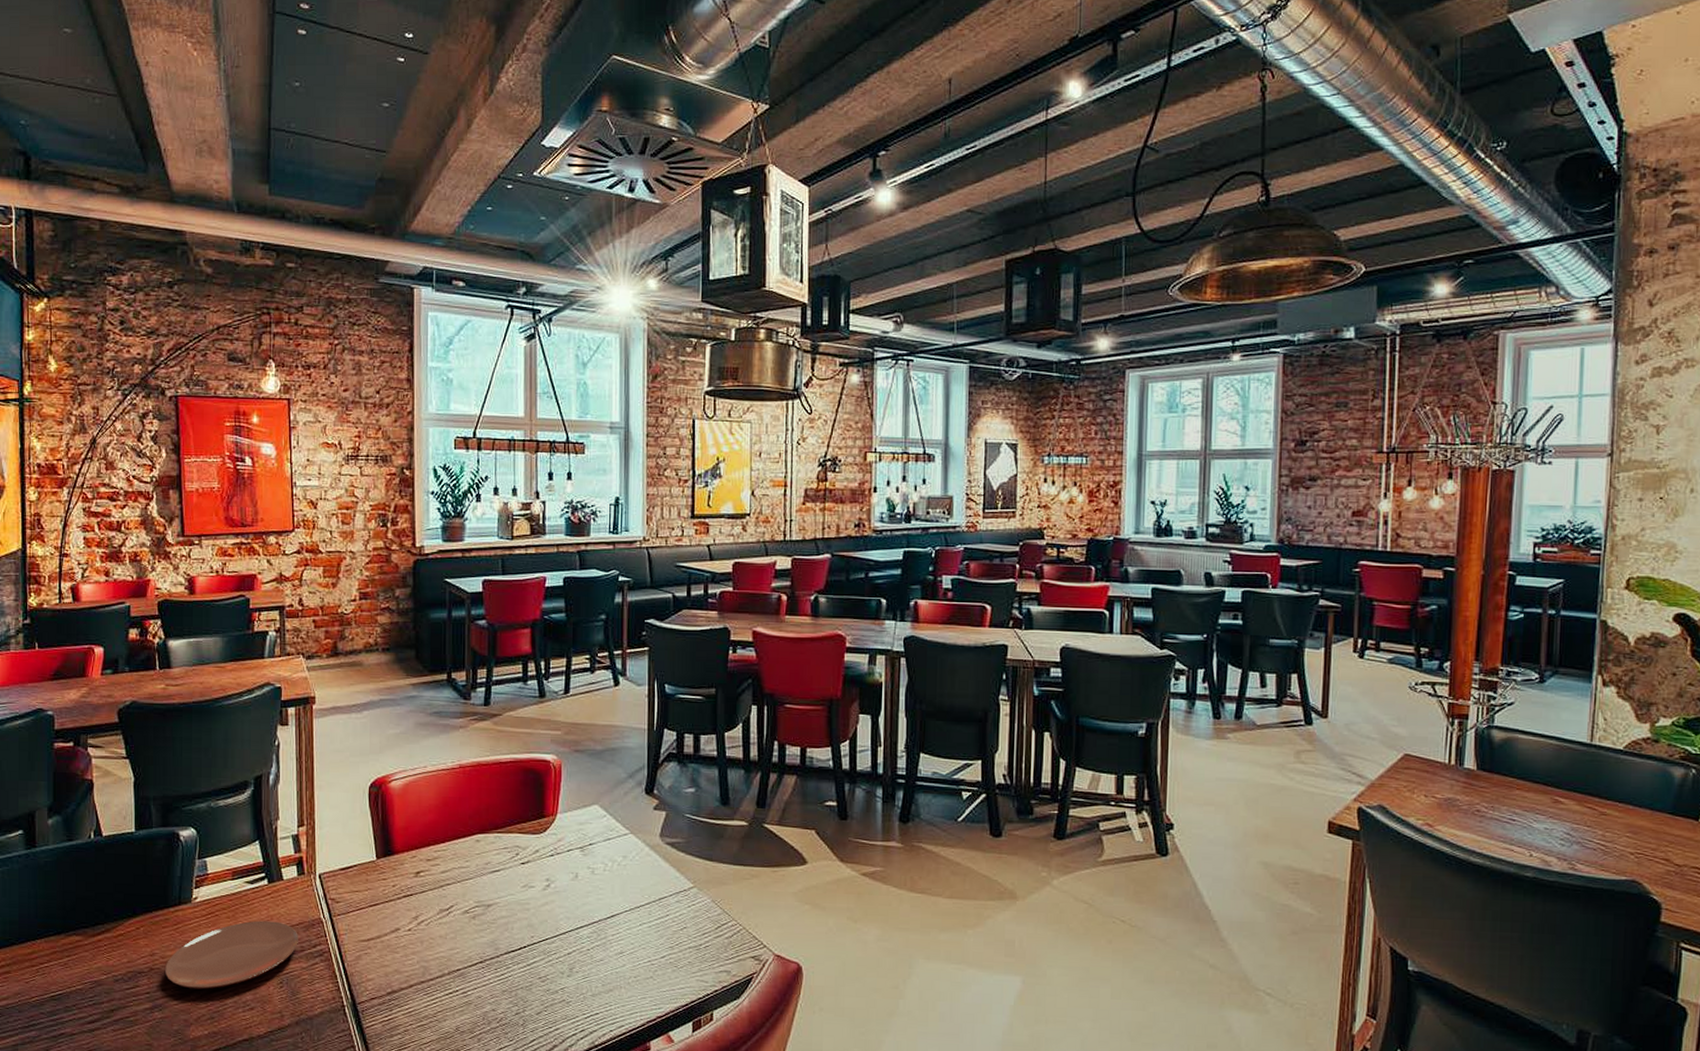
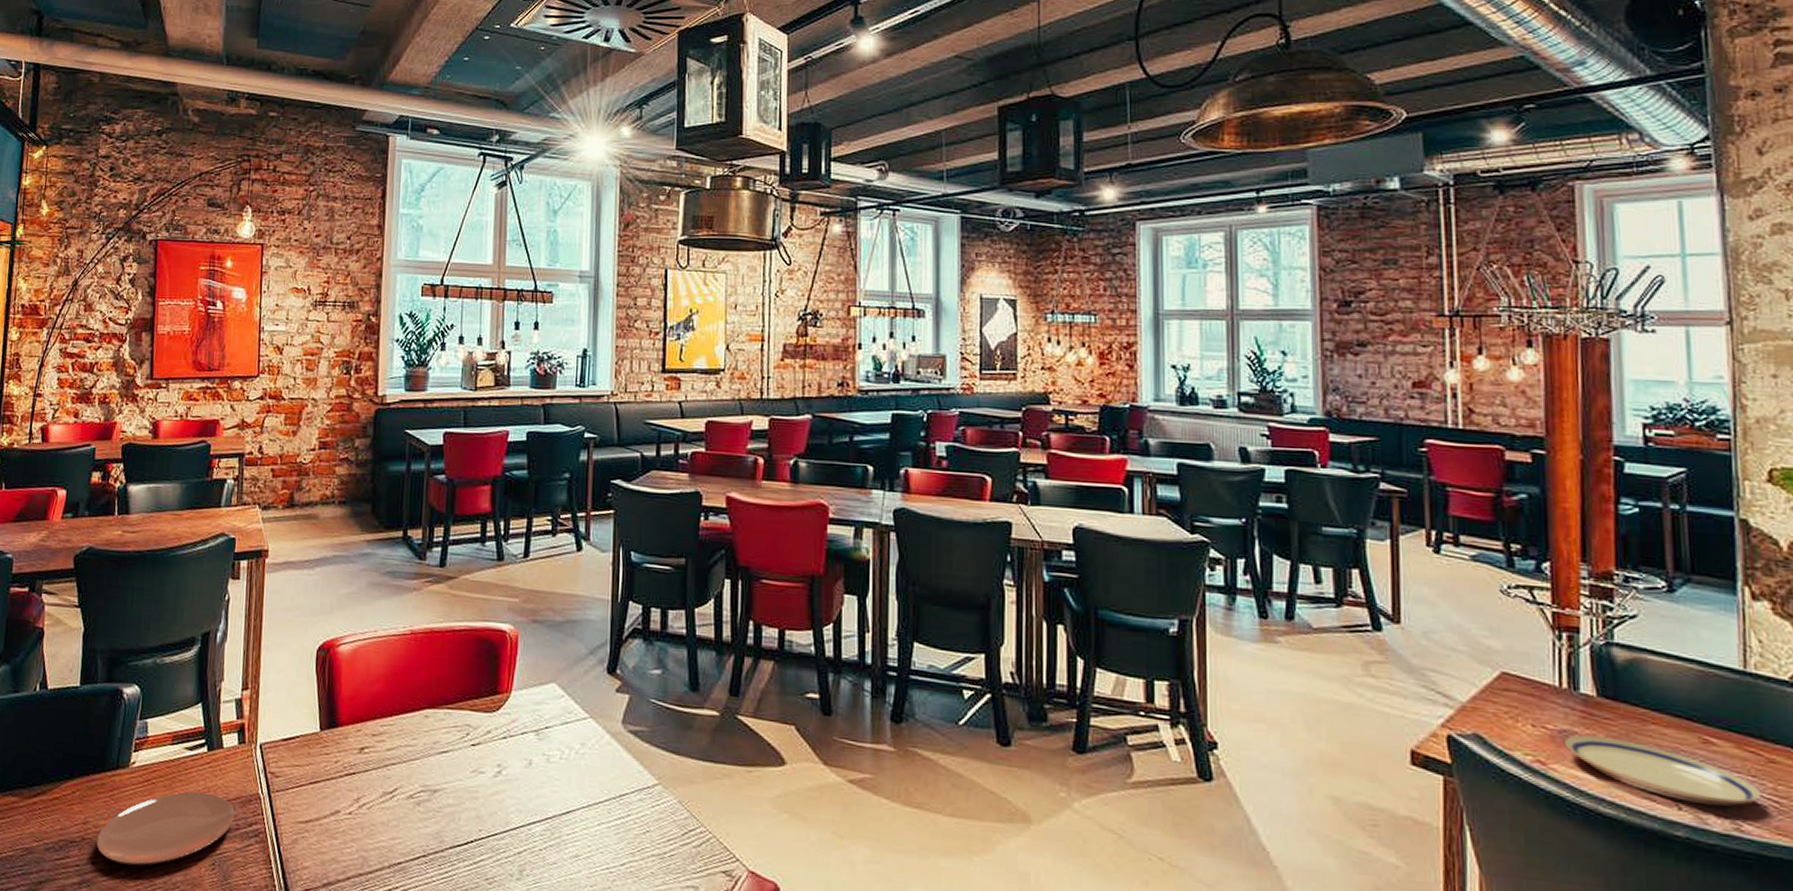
plate: none [1449,801,1593,852] -> present [1565,735,1761,807]

